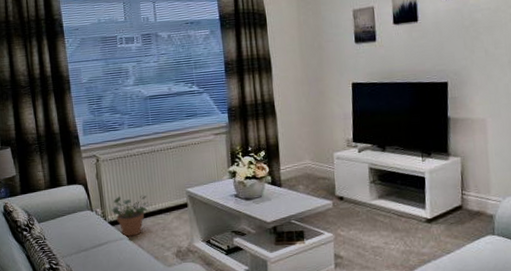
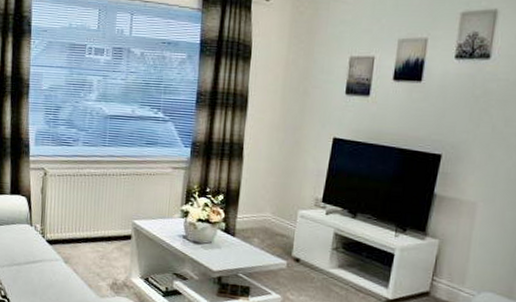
potted plant: present [111,195,152,237] -> none [51,216,95,260]

